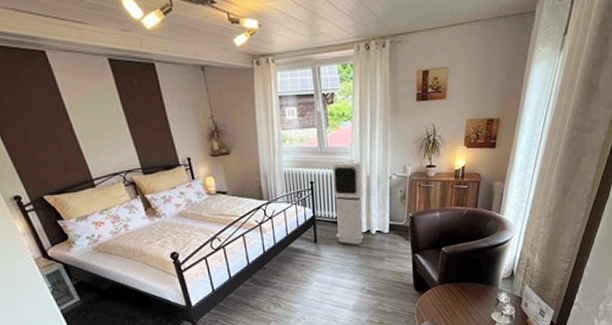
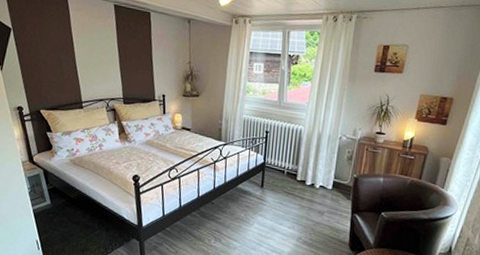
air purifier: present [332,160,364,245] -> none [281,116,316,195]

